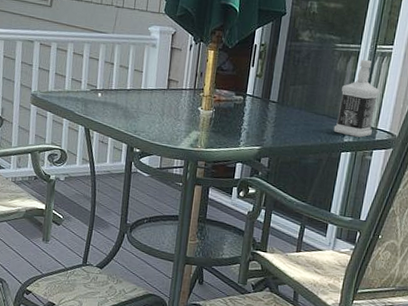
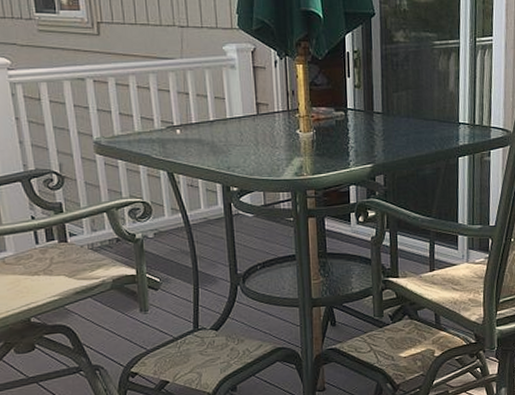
bottle: present [333,59,379,138] -> none [446,55,487,139]

